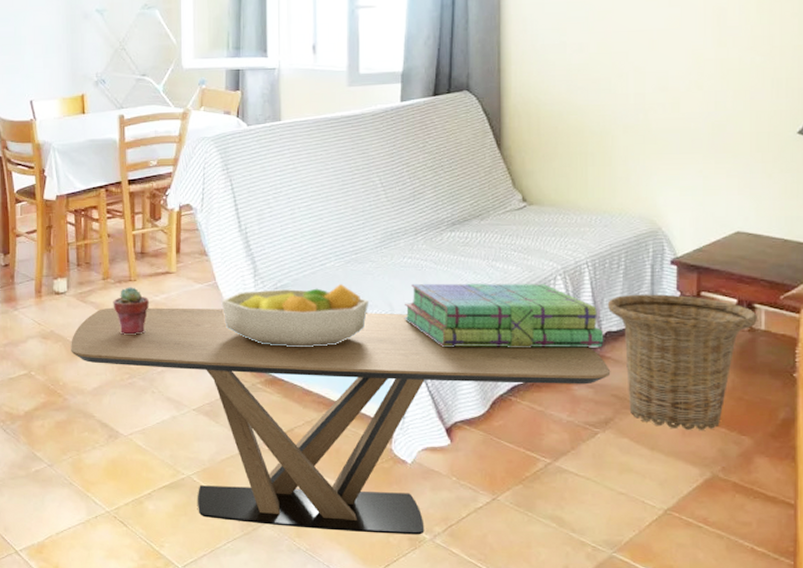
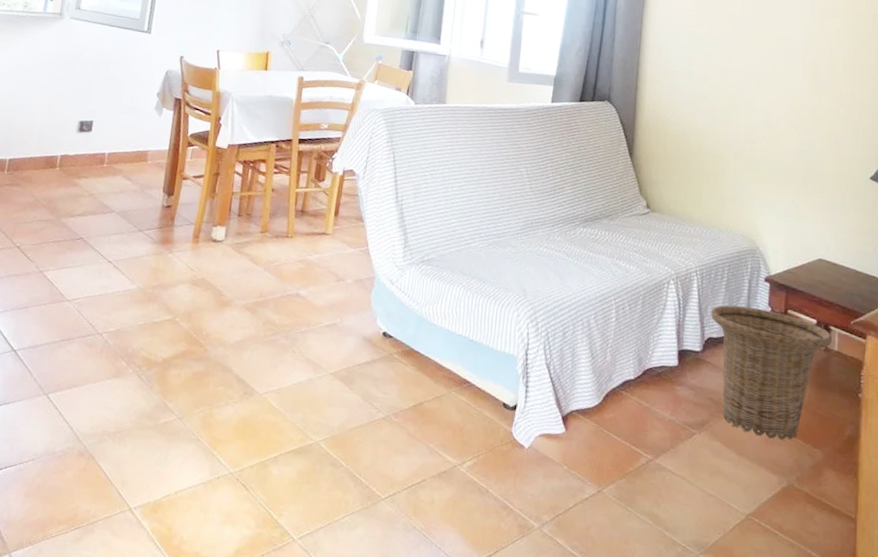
coffee table: present [71,307,611,535] -> none [219,261,710,523]
potted succulent: present [113,286,149,335] -> none [267,242,303,292]
fruit bowl: present [221,284,370,348] -> none [370,261,506,324]
stack of books: present [404,283,604,348] -> none [535,272,706,352]

